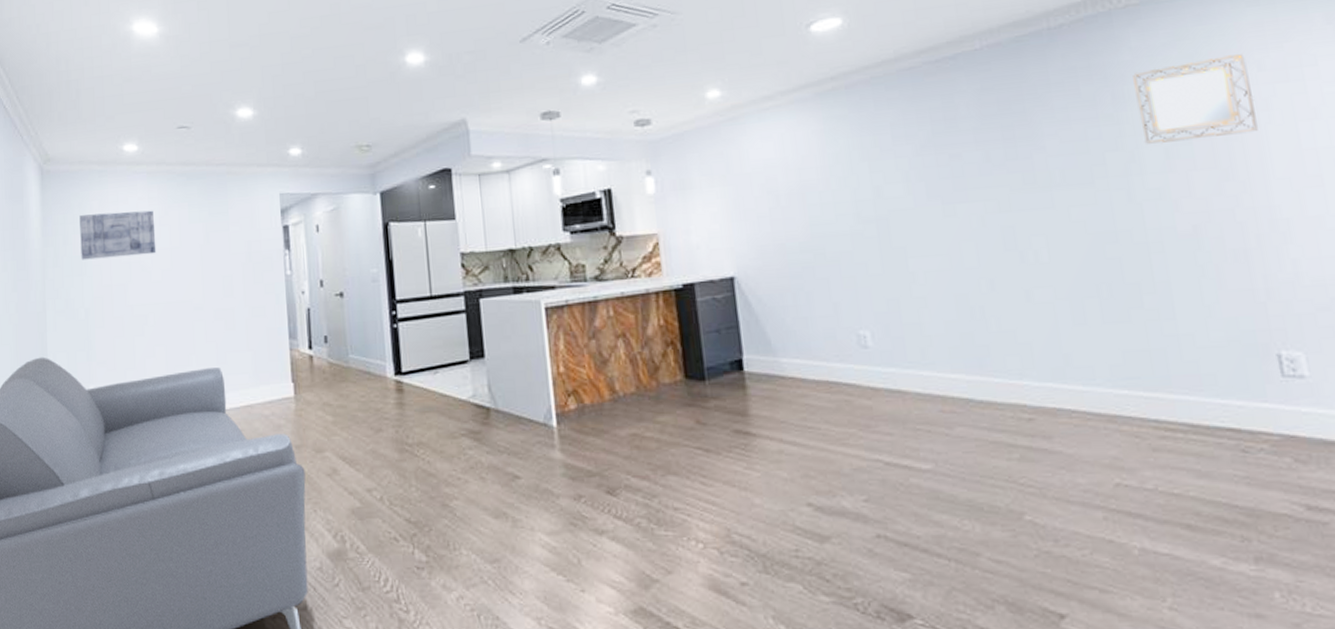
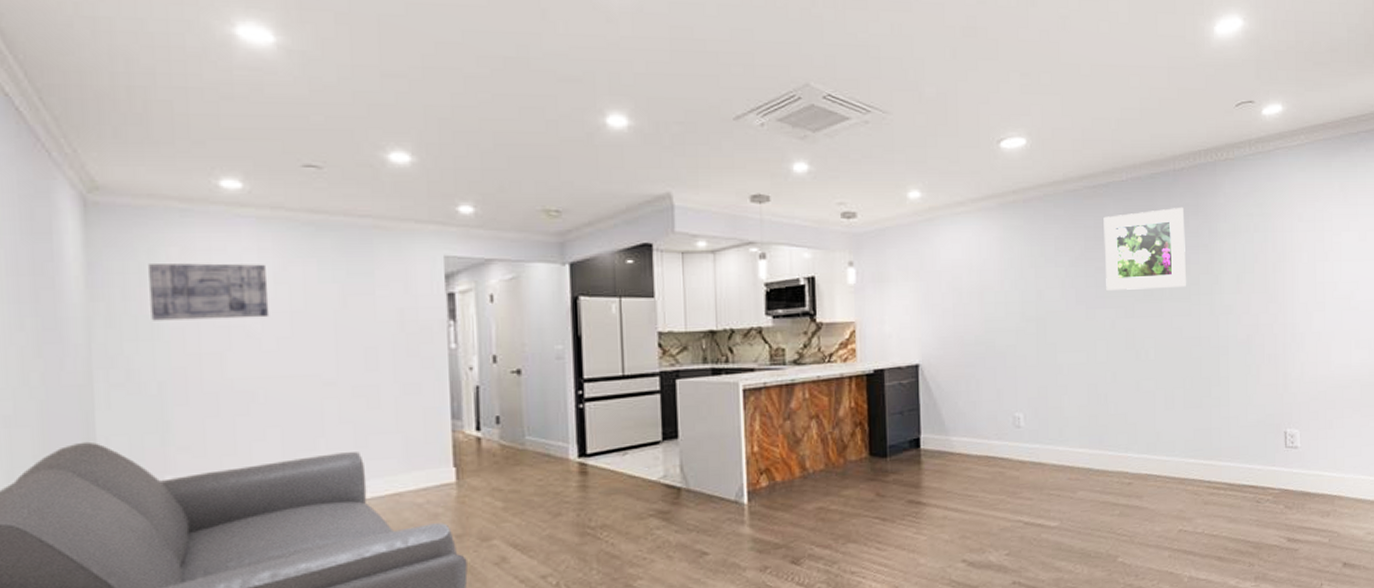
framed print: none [954,71,1087,181] -> present [1103,207,1187,290]
home mirror: present [1133,54,1258,144] -> none [1224,207,1294,270]

